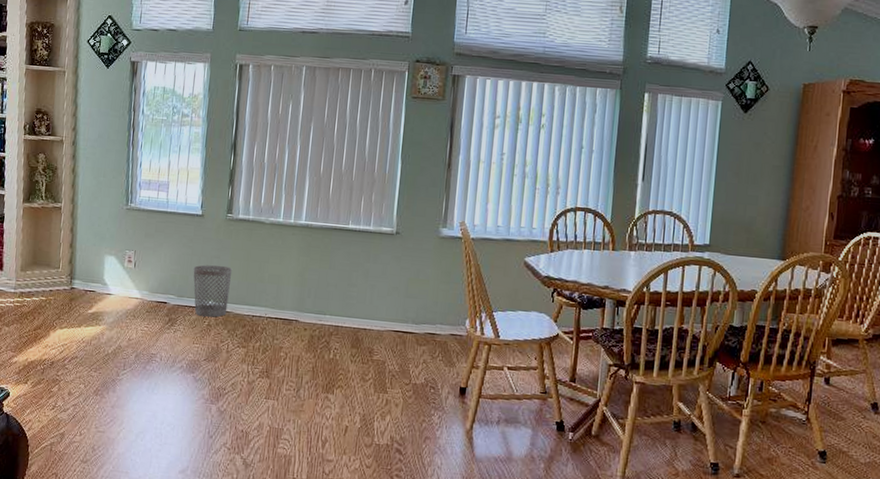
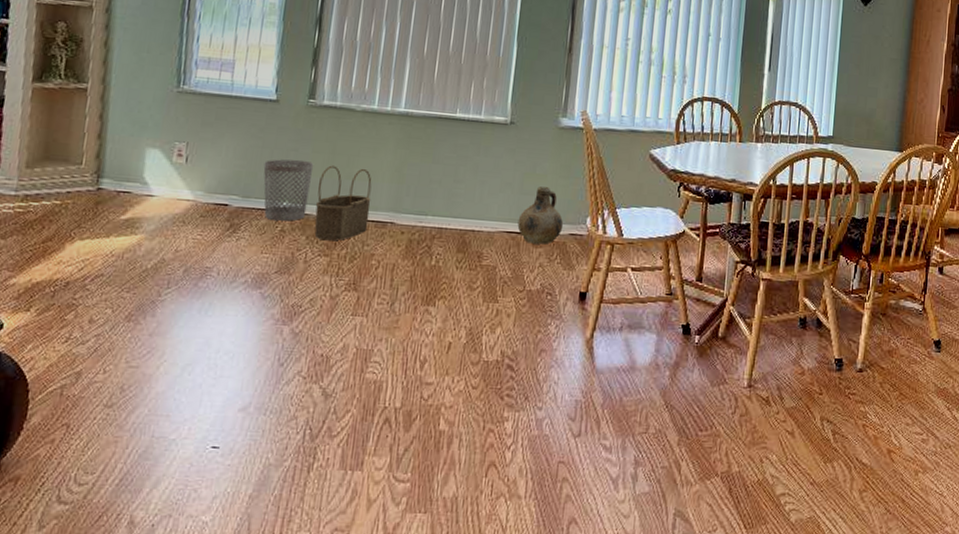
wicker basket: none [234,270,279,335] -> present [314,165,372,240]
ceramic jug: none [403,291,445,343] -> present [517,186,564,245]

